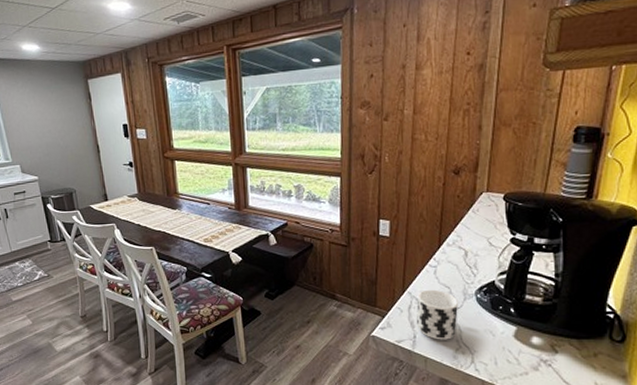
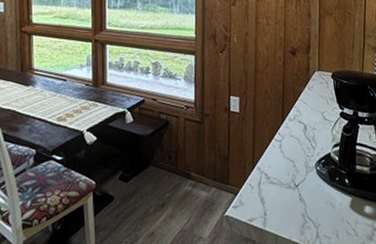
cup: present [416,289,458,340] -> none [265,163,302,216]

